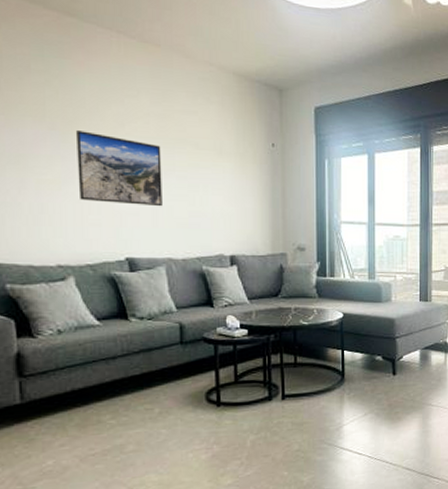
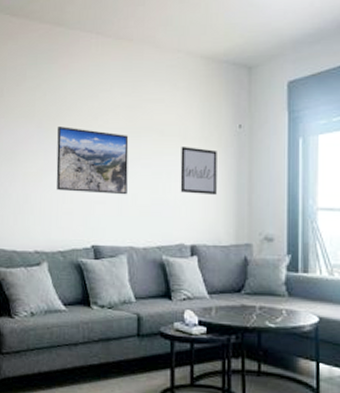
wall art: none [217,161,253,209] -> present [180,147,217,196]

